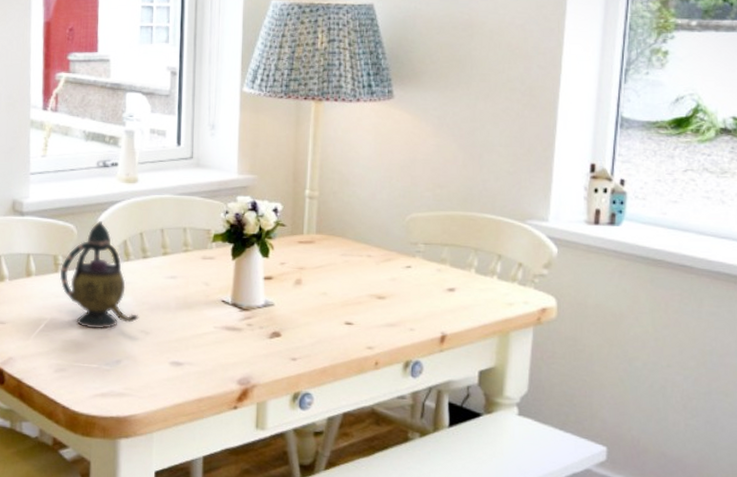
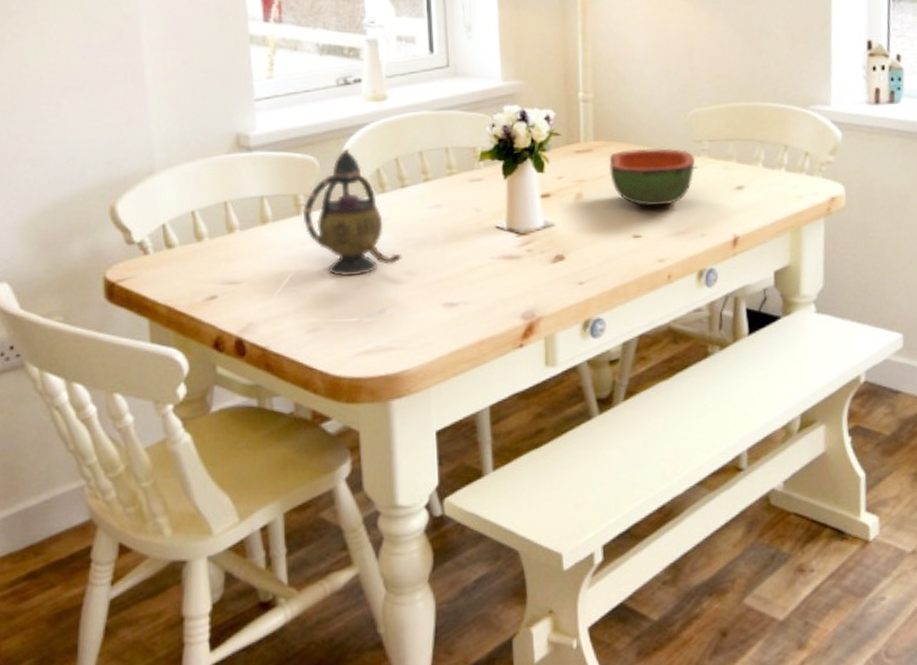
bowl: none [328,244,409,299] -> present [609,148,695,206]

